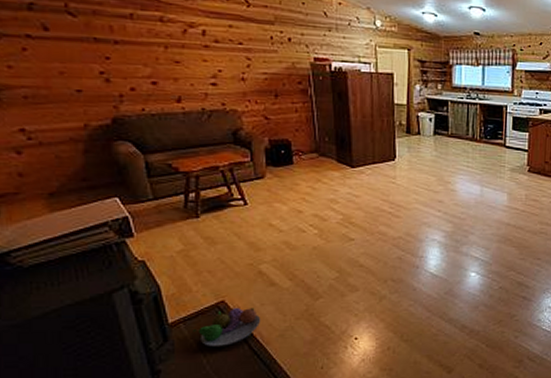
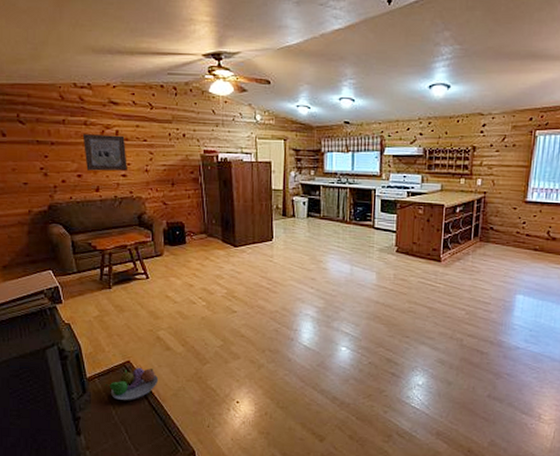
wall art: none [157,32,218,79] -> present [82,134,127,171]

